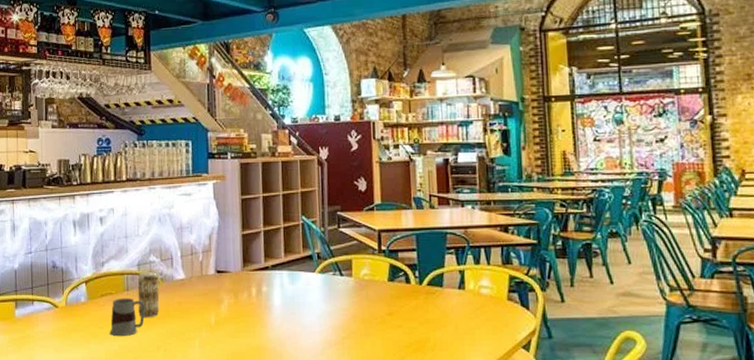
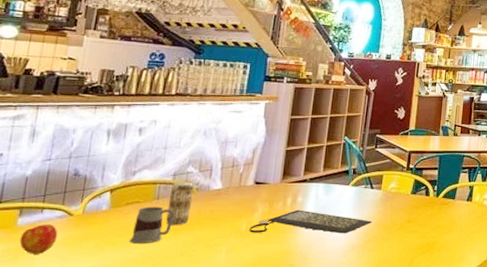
apple: none [19,316,49,345] -> present [19,225,58,254]
clutch bag: none [218,300,348,328] -> present [249,209,373,234]

